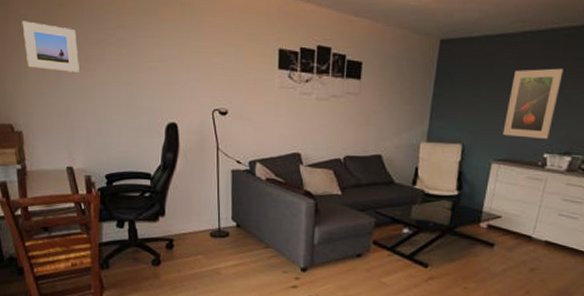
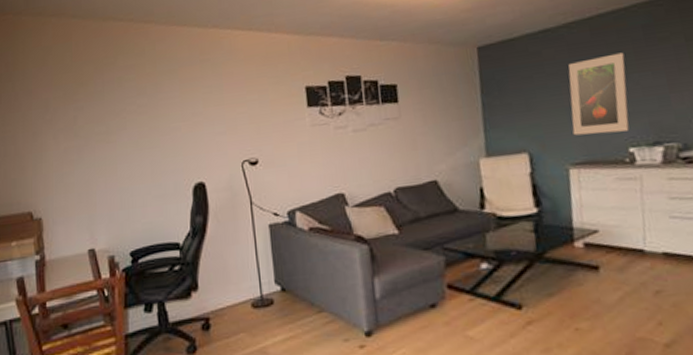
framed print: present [22,21,79,72] -> none [44,104,101,150]

